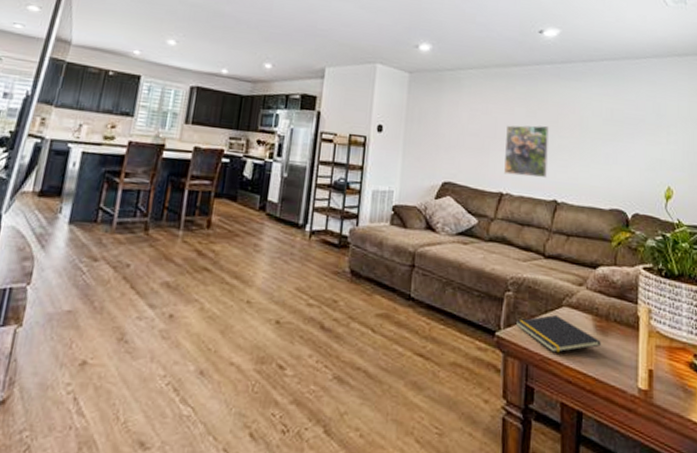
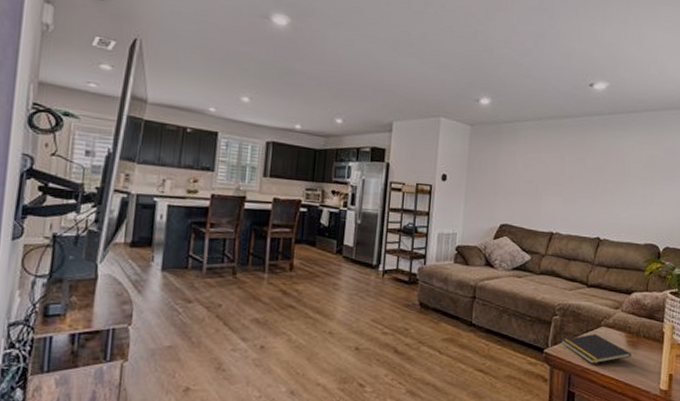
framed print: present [504,125,550,179] -> none [555,171,596,219]

